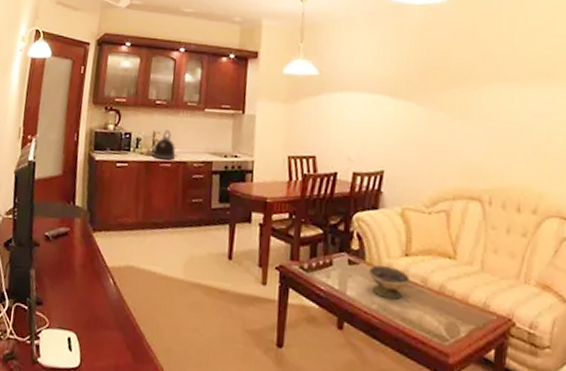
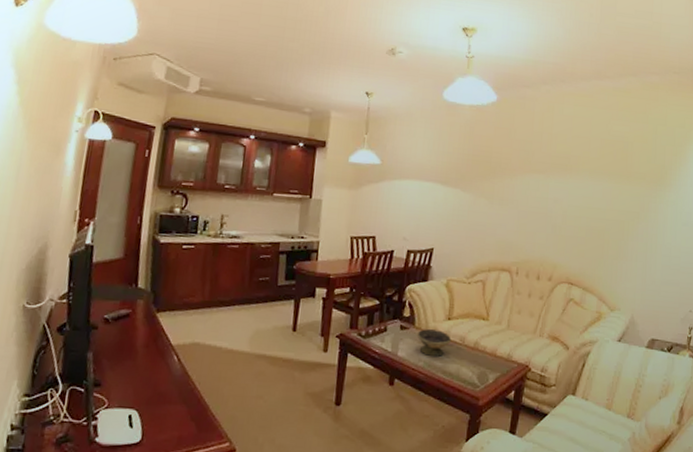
kettle: present [151,130,176,161] -> none [219,213,244,242]

